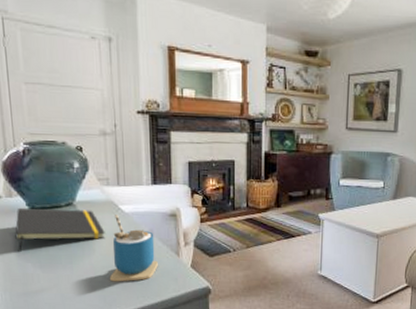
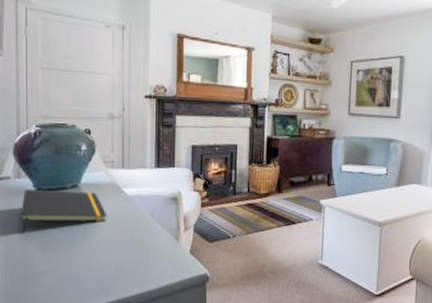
cup: present [110,215,158,282] -> none [109,197,157,267]

